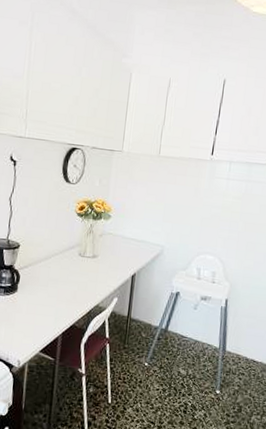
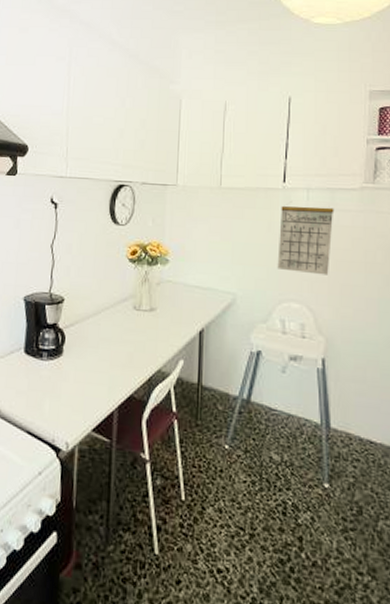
calendar: none [199,174,250,234] -> present [277,205,334,275]

